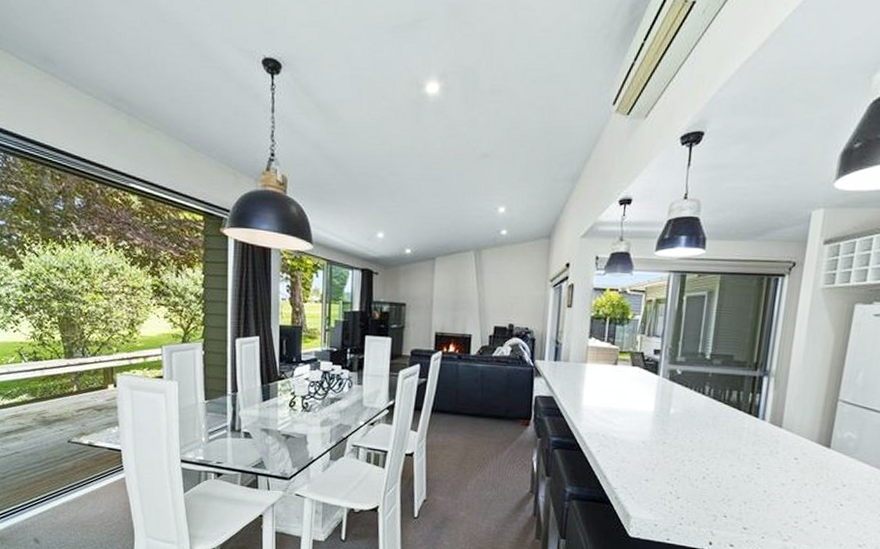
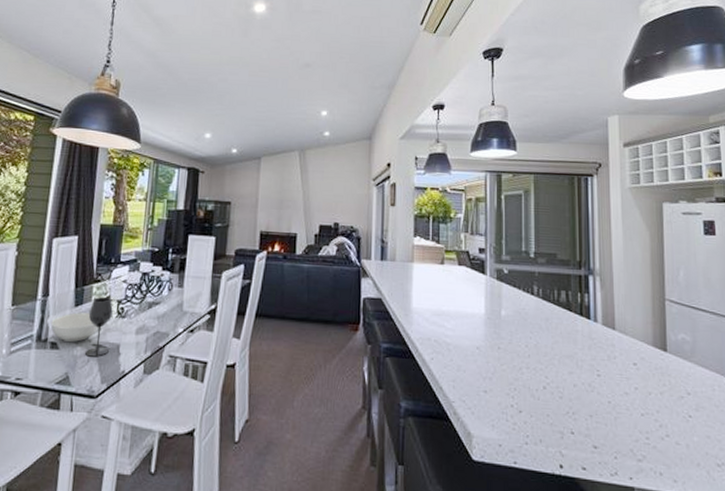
bowl: none [242,406,287,433] -> present [51,312,99,343]
wineglass: none [276,392,298,446] -> present [85,296,113,357]

